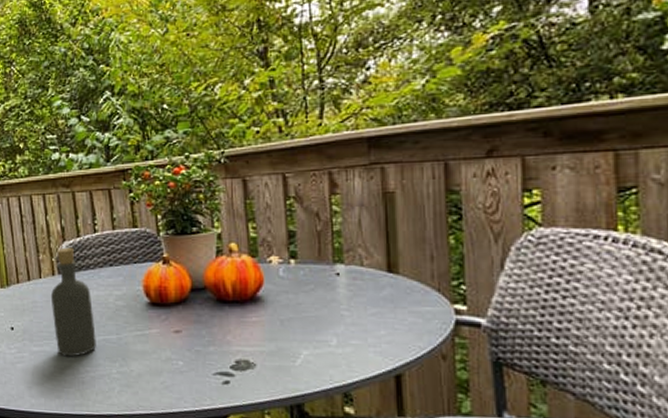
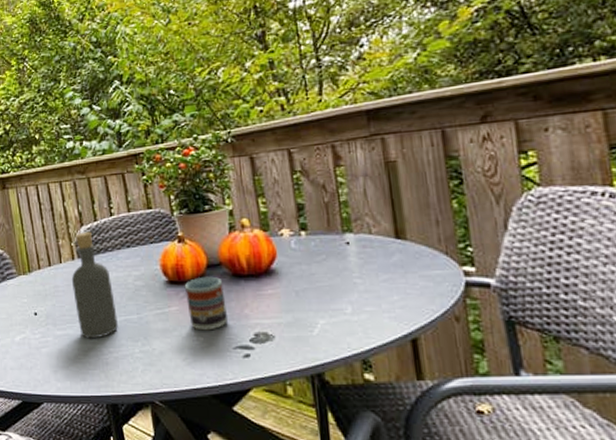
cup: none [166,300,209,355] -> present [184,276,228,331]

